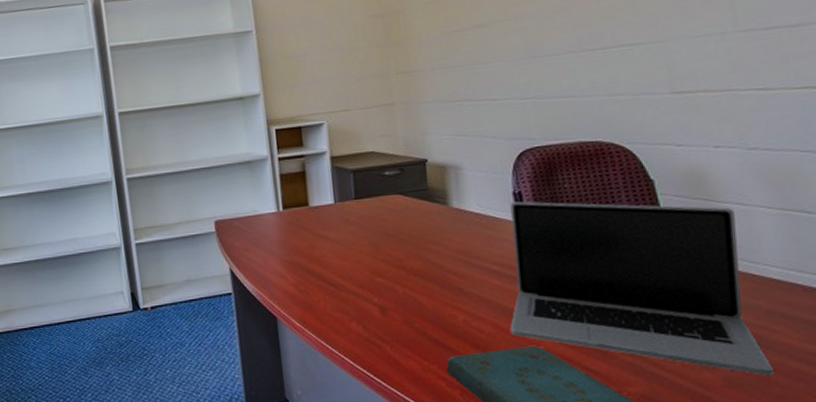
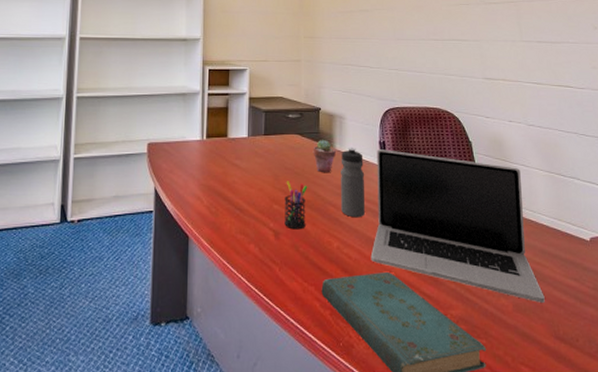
pen holder: none [389,249,420,304] -> present [285,181,308,230]
potted succulent: none [420,197,453,236] -> present [313,140,336,172]
water bottle: none [460,203,498,286] -> present [341,148,365,218]

